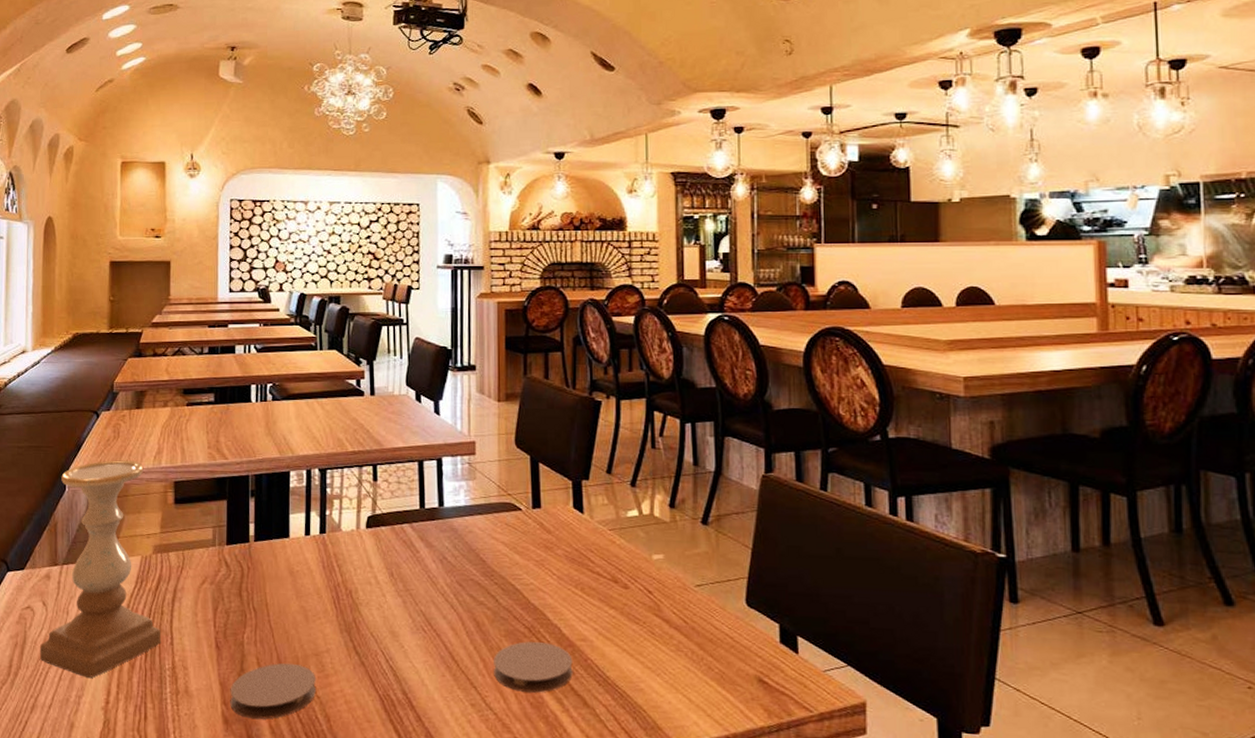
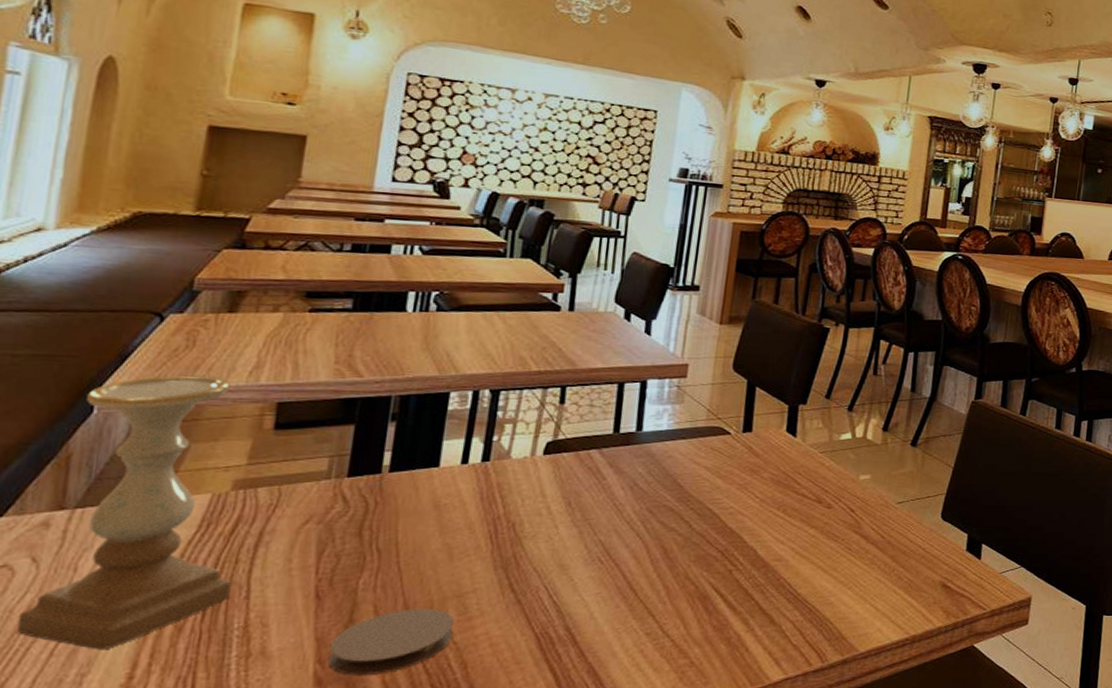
coaster: present [494,641,573,693] -> none [676,564,765,616]

